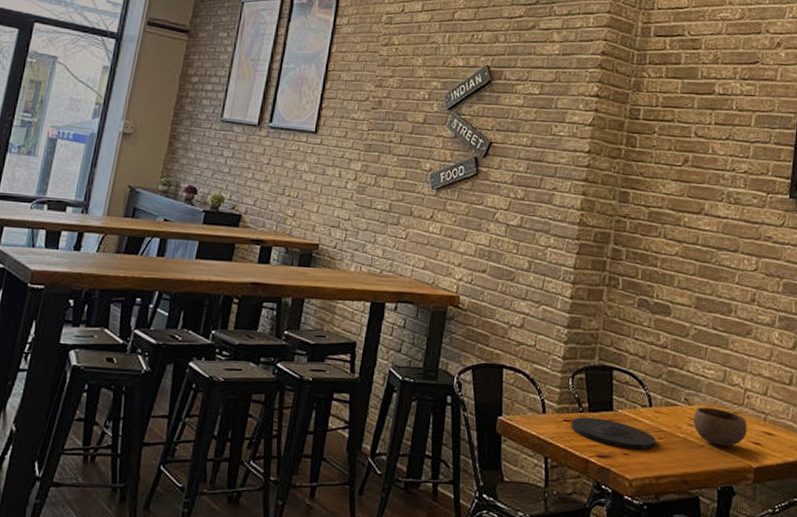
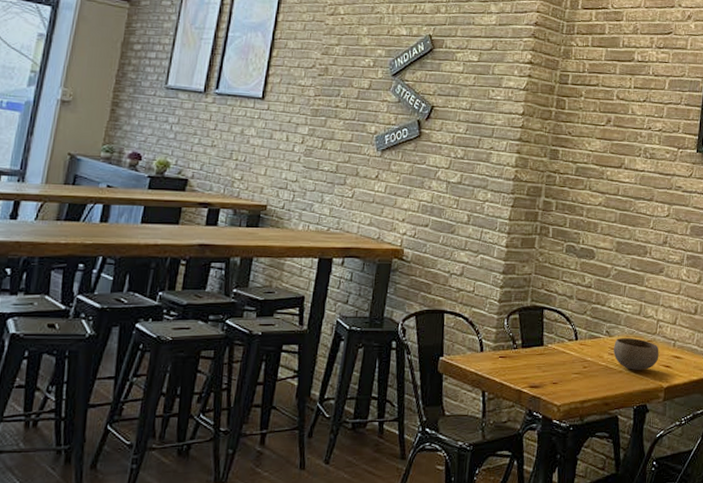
plate: present [571,417,656,450] -> none [506,353,581,379]

